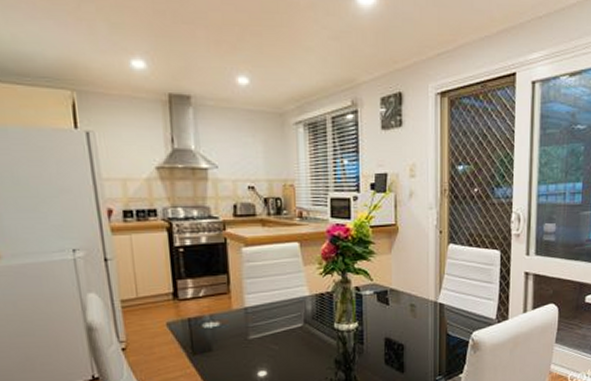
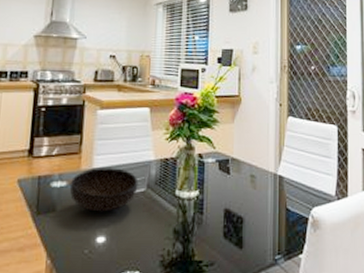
bowl: none [222,305,295,349] -> present [69,168,139,212]

